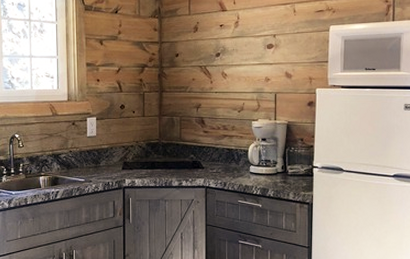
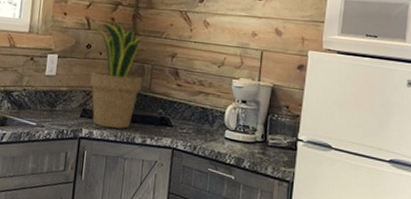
potted plant: none [121,83,176,175] -> present [89,22,151,129]

